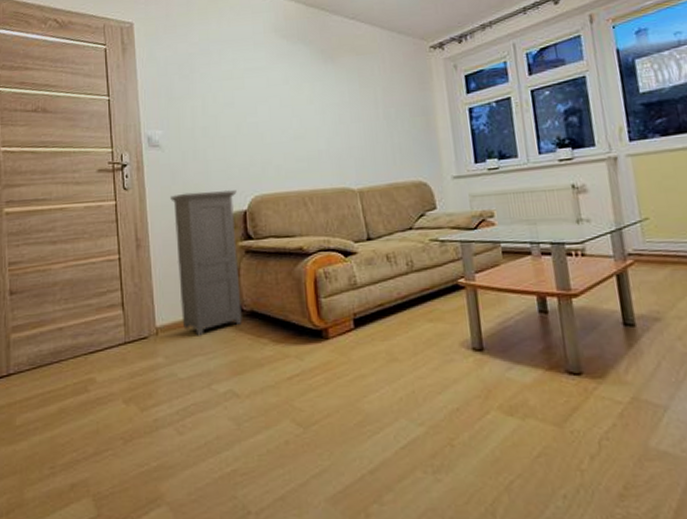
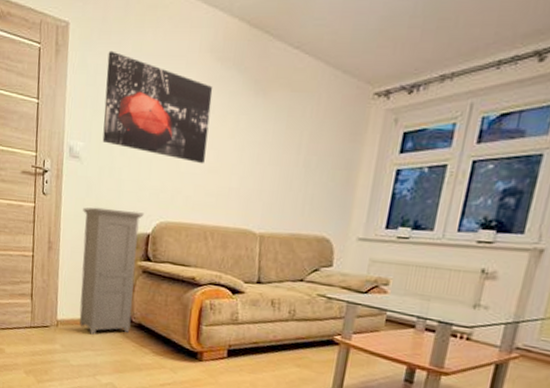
wall art: none [176,42,289,133] -> present [102,50,213,164]

